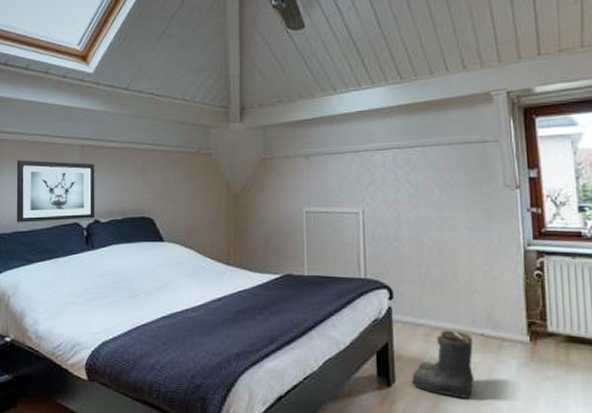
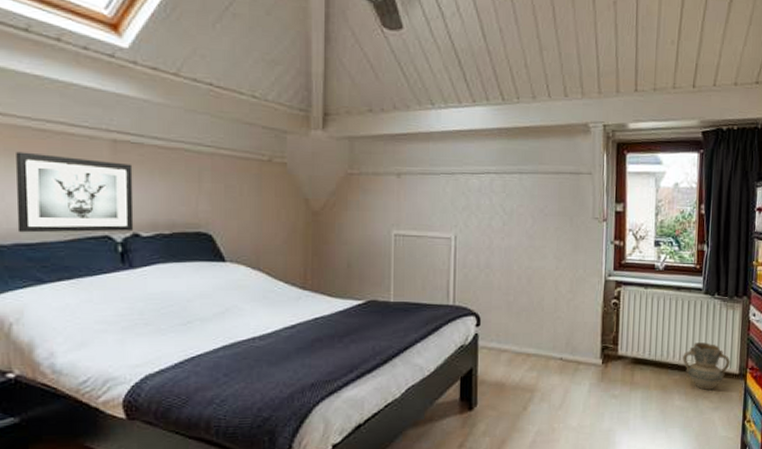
boots: present [412,330,475,398] -> none [493,355,552,418]

